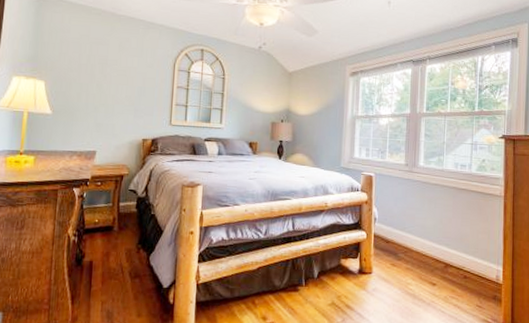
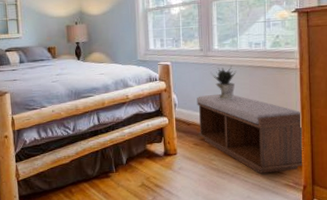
bench: none [396,212,504,306] -> present [197,93,304,174]
potted plant: none [415,185,440,221] -> present [212,66,236,101]

